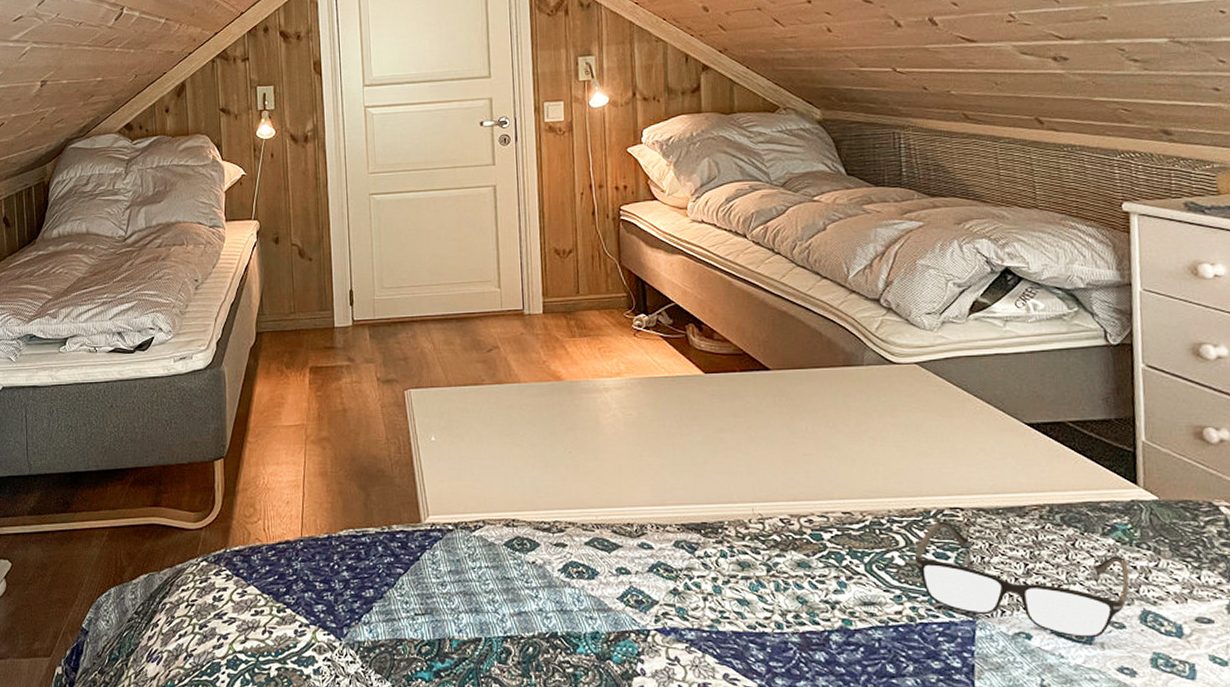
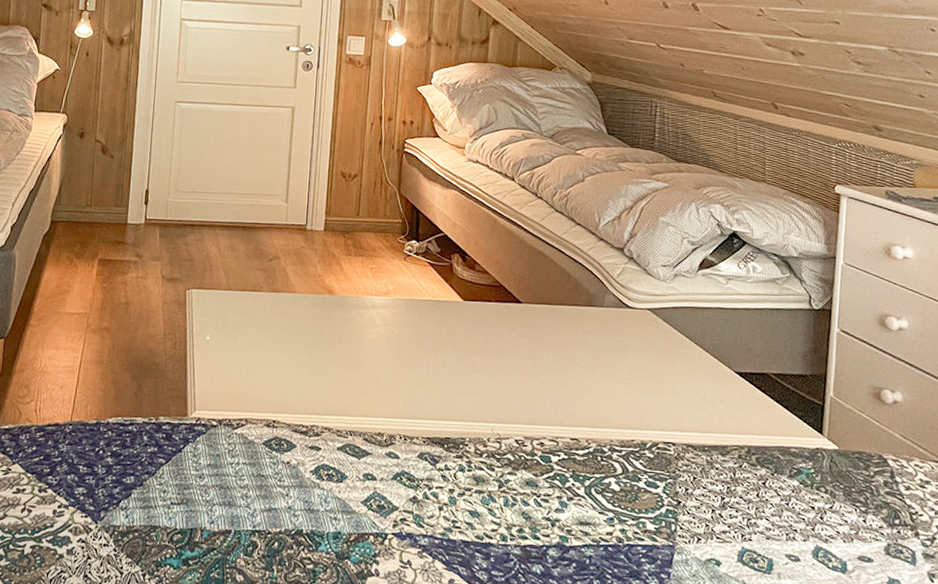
eyeglasses: present [915,521,1130,638] -> none [629,453,808,569]

